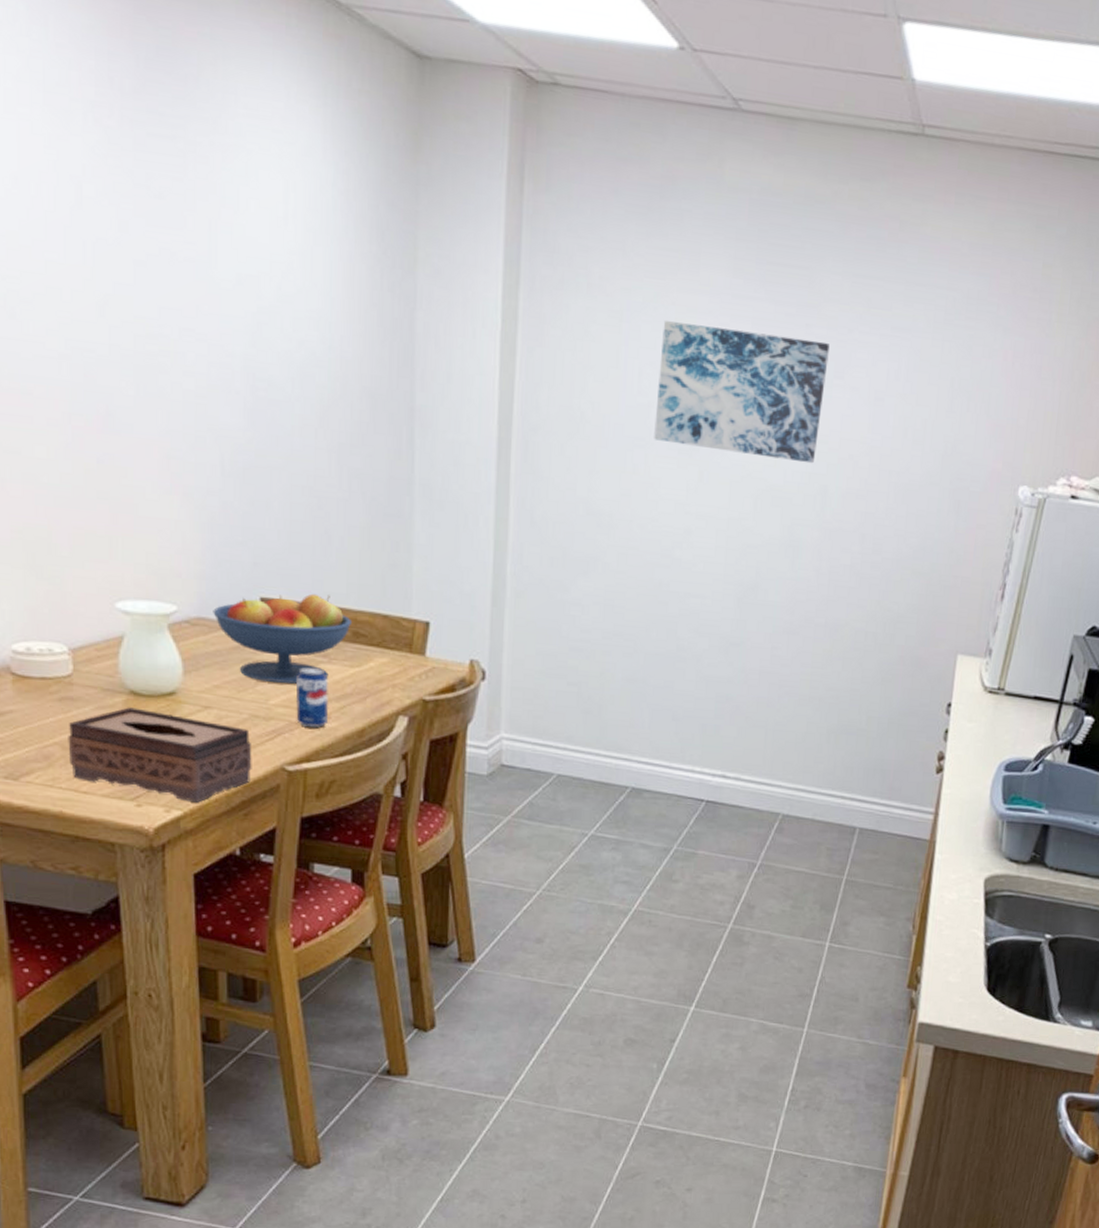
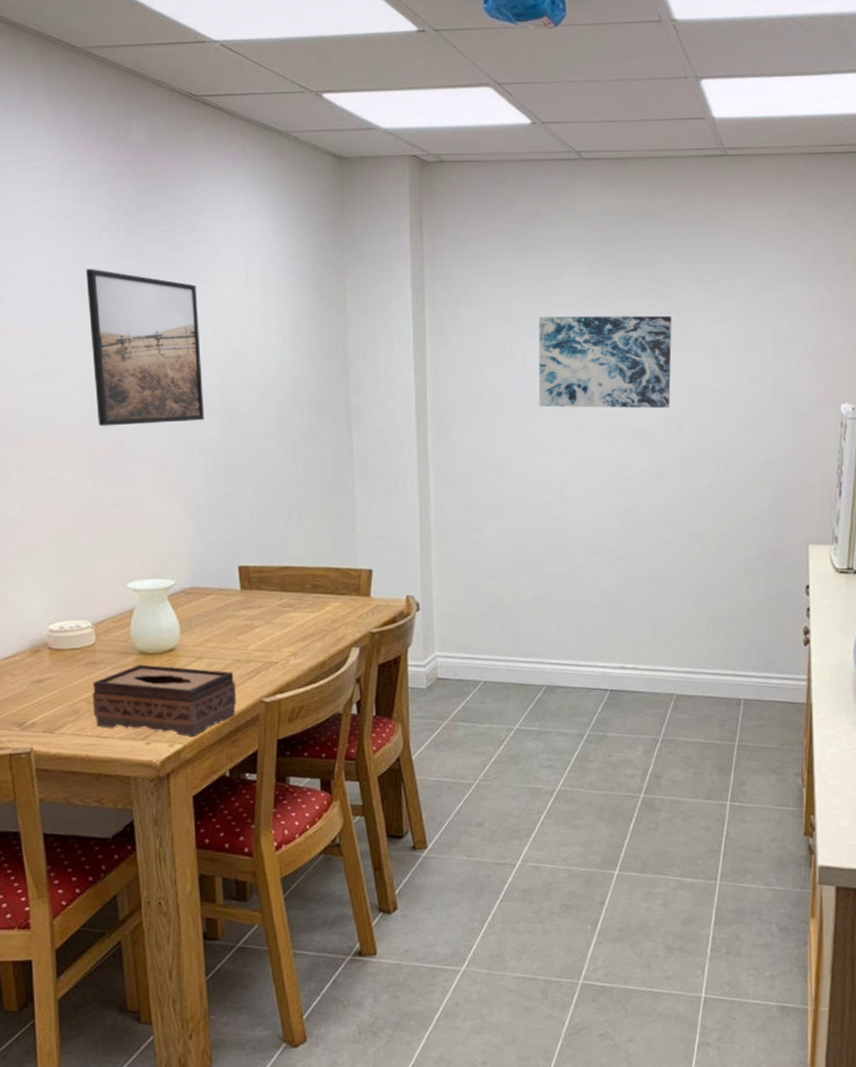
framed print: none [65,164,222,400] -> present [86,269,204,426]
fruit bowl: present [213,593,353,684] -> none [202,558,311,632]
beverage can: present [295,667,329,728] -> none [269,617,296,665]

